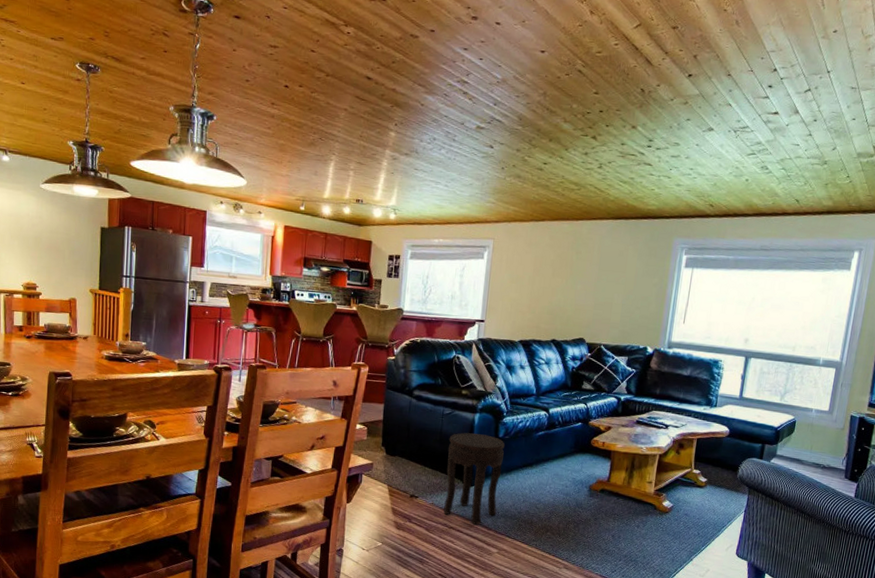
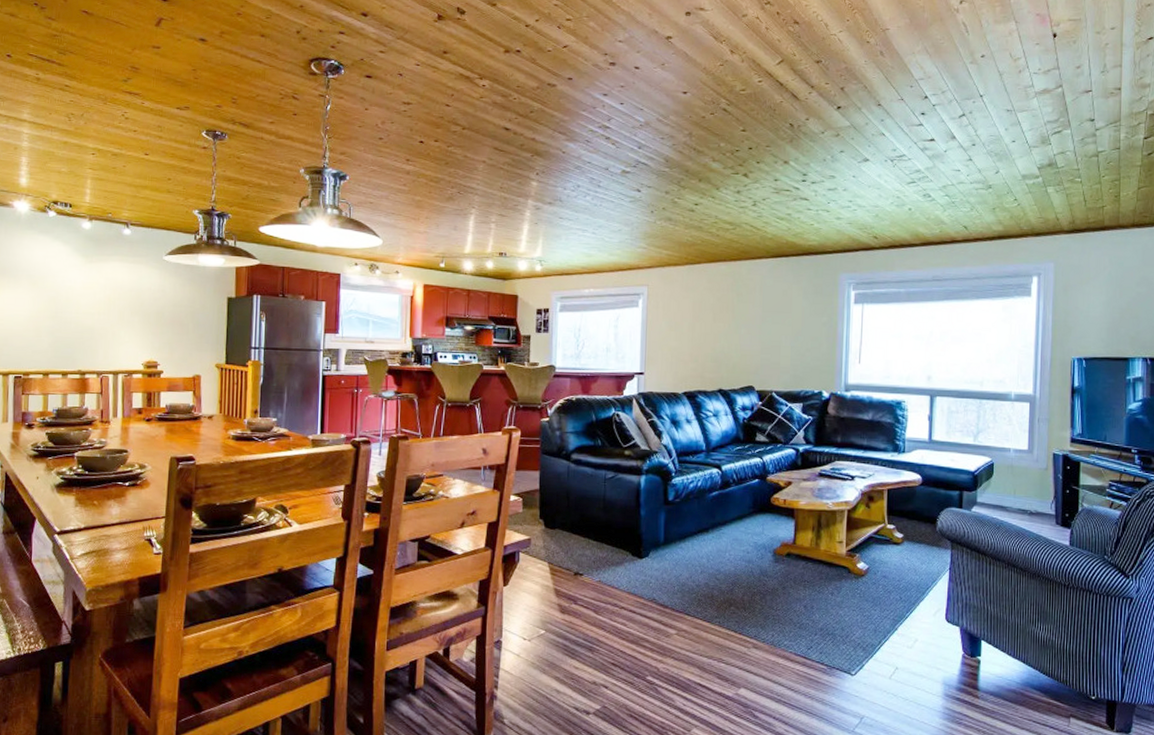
side table: present [443,432,505,525] -> none [613,498,676,603]

